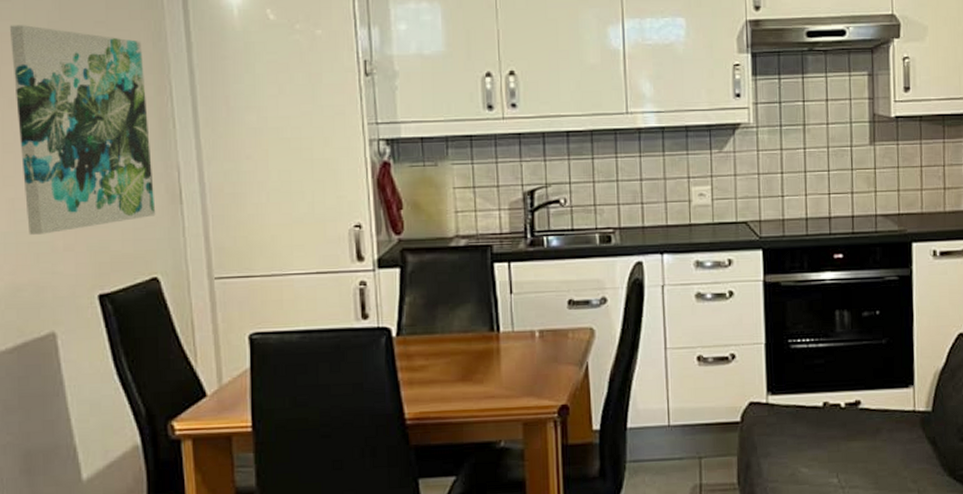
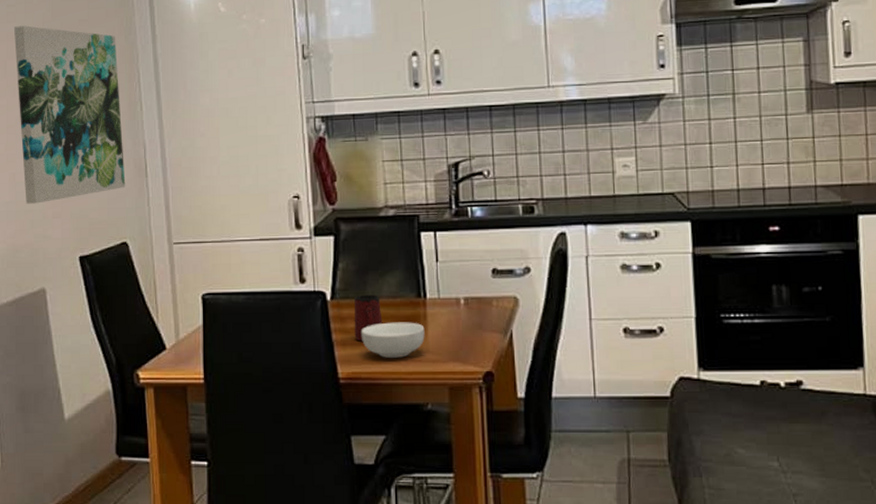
mug: none [422,329,453,379] -> present [354,294,383,342]
cereal bowl: none [430,357,498,396] -> present [362,322,425,358]

